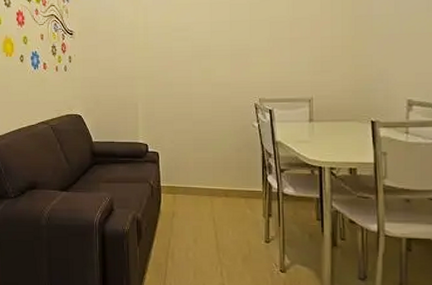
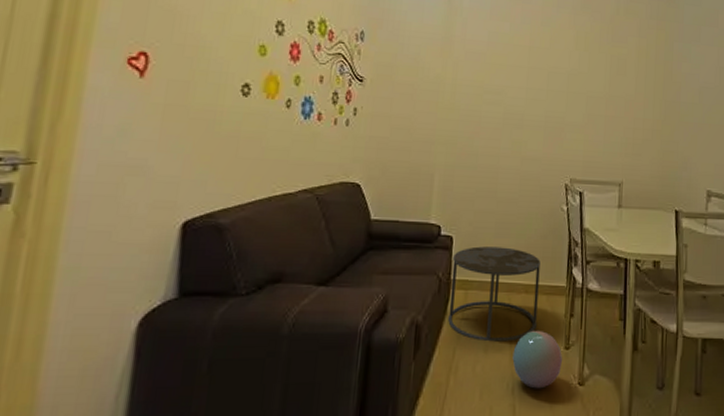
side table: none [161,160,238,235] -> present [448,246,540,342]
ball: none [219,226,264,273] -> present [512,330,563,389]

